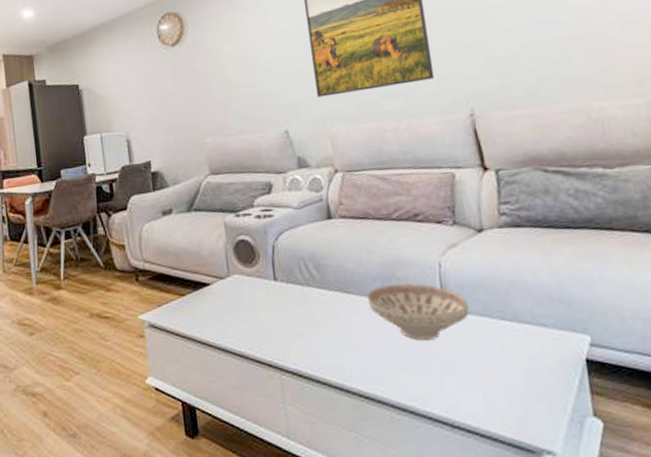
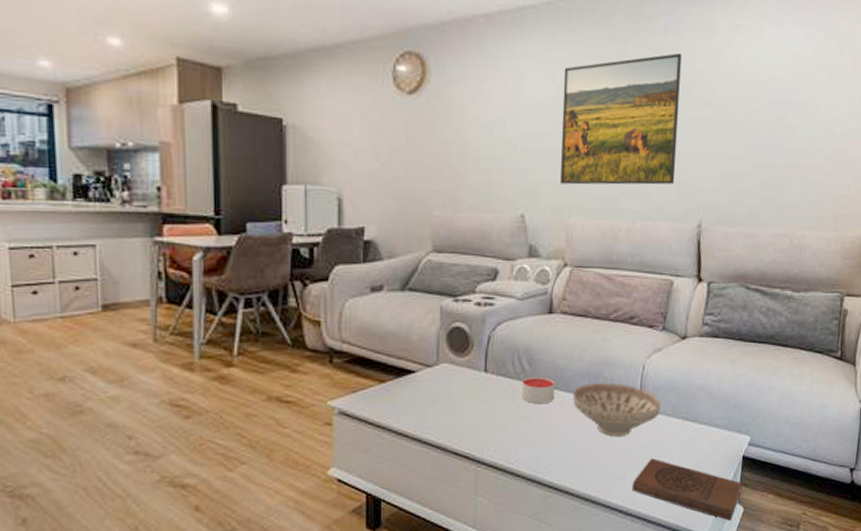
candle: none [312,281,348,310] -> present [522,376,555,404]
book: none [453,363,596,439] -> present [632,458,743,522]

